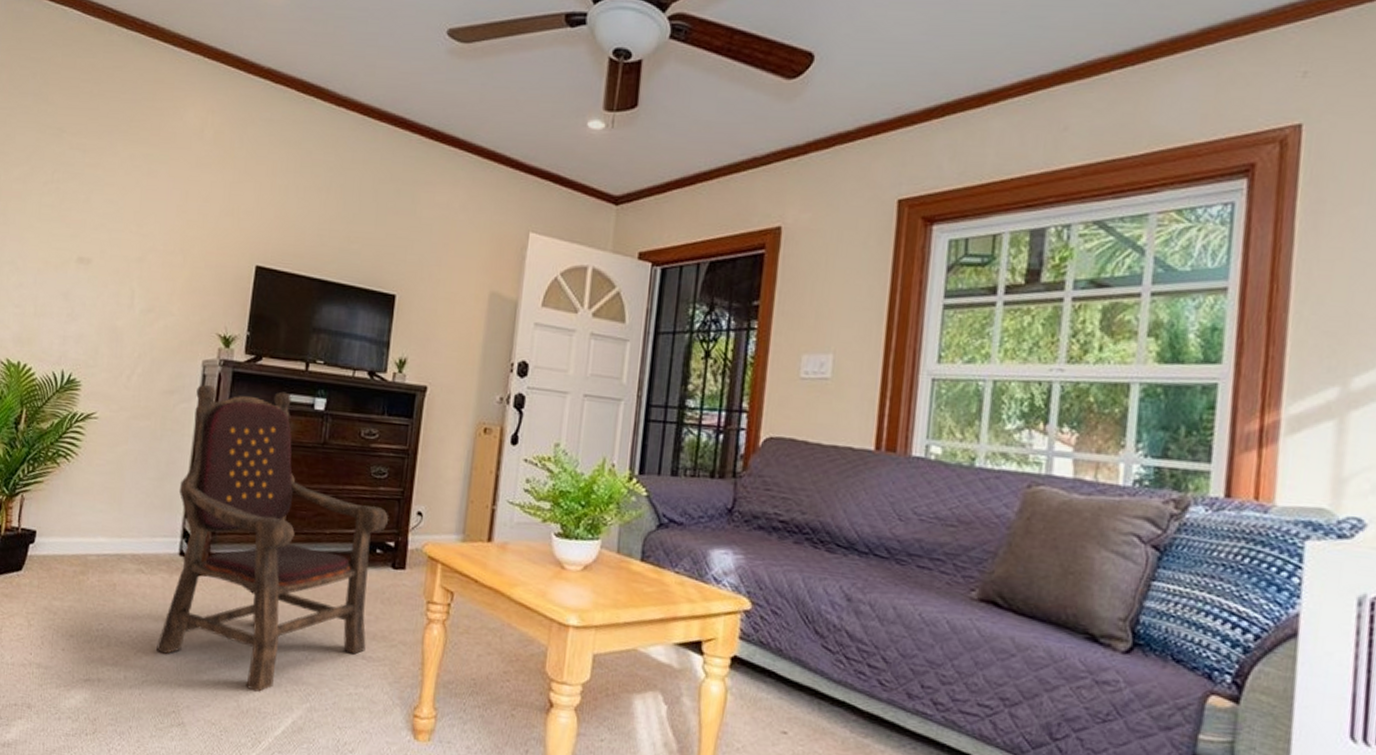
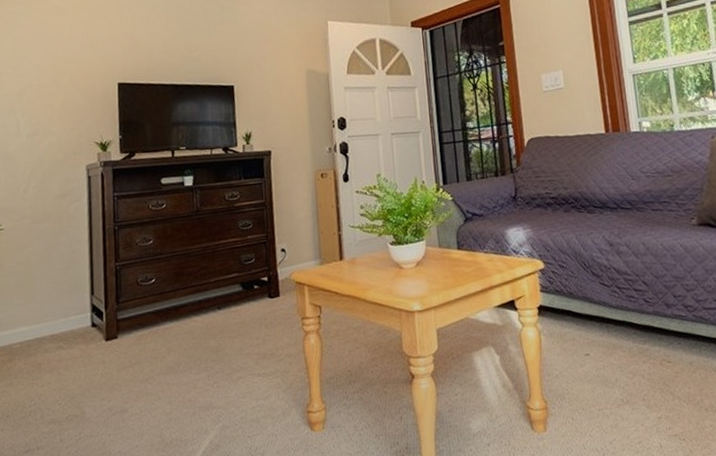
armchair: present [155,384,389,692] -> none [83,177,260,425]

